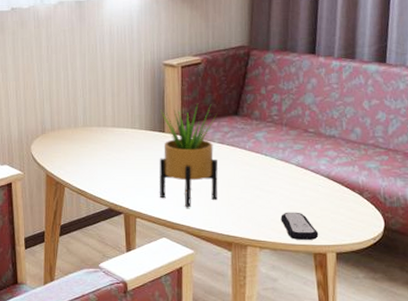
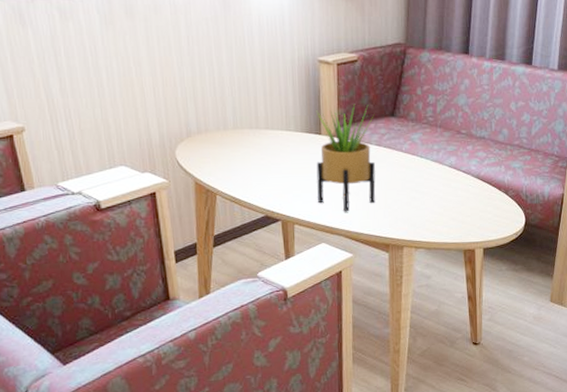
remote control: present [280,212,319,240] -> none [434,212,469,238]

